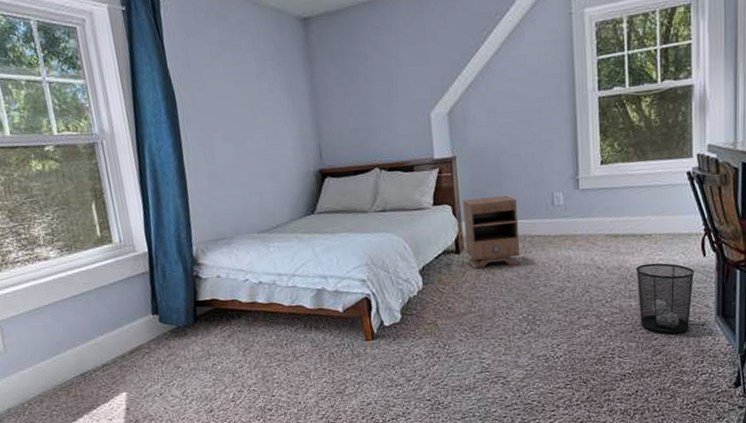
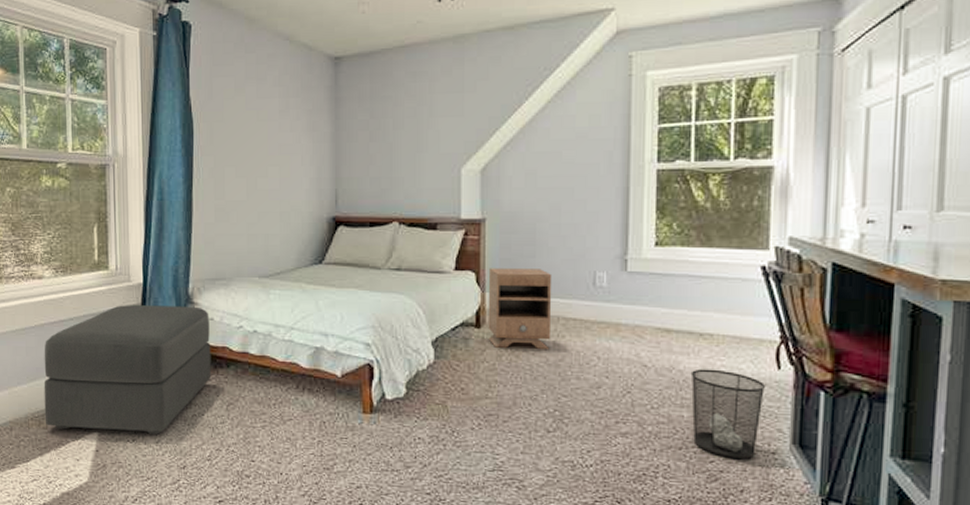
ottoman: none [61,267,225,395] -> present [43,305,212,434]

